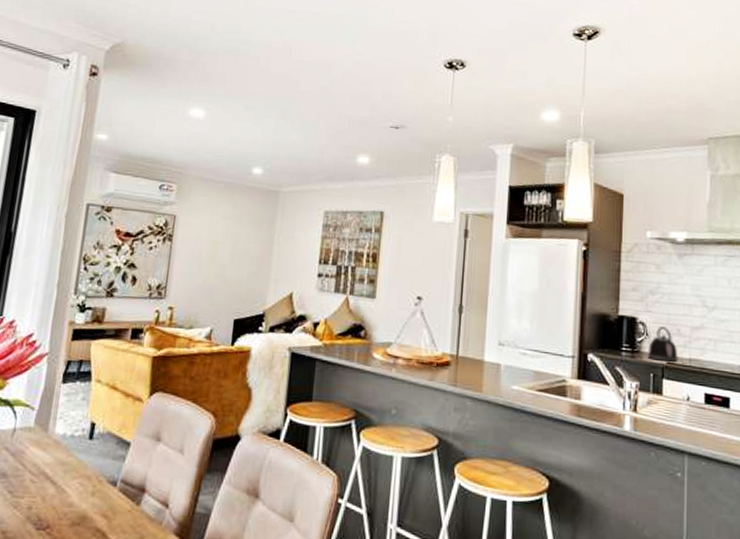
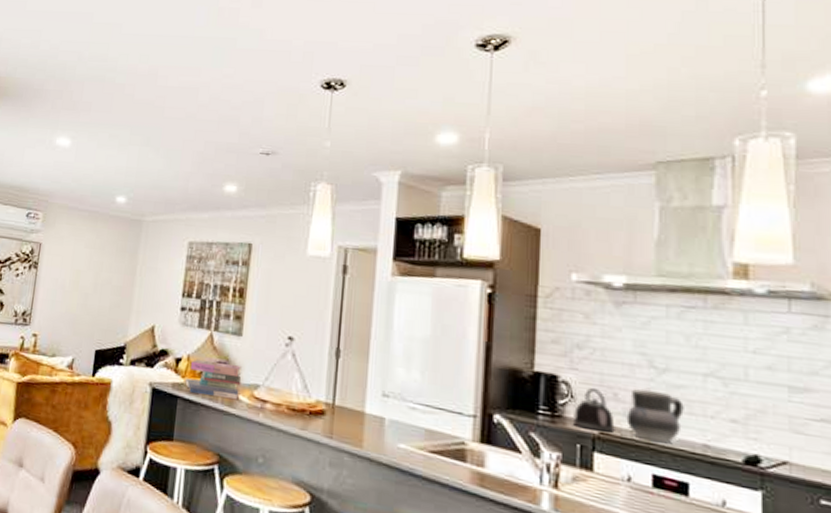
books: none [323,322,376,358] -> present [185,359,242,400]
ceramic jug: none [686,325,727,368] -> present [626,389,684,444]

